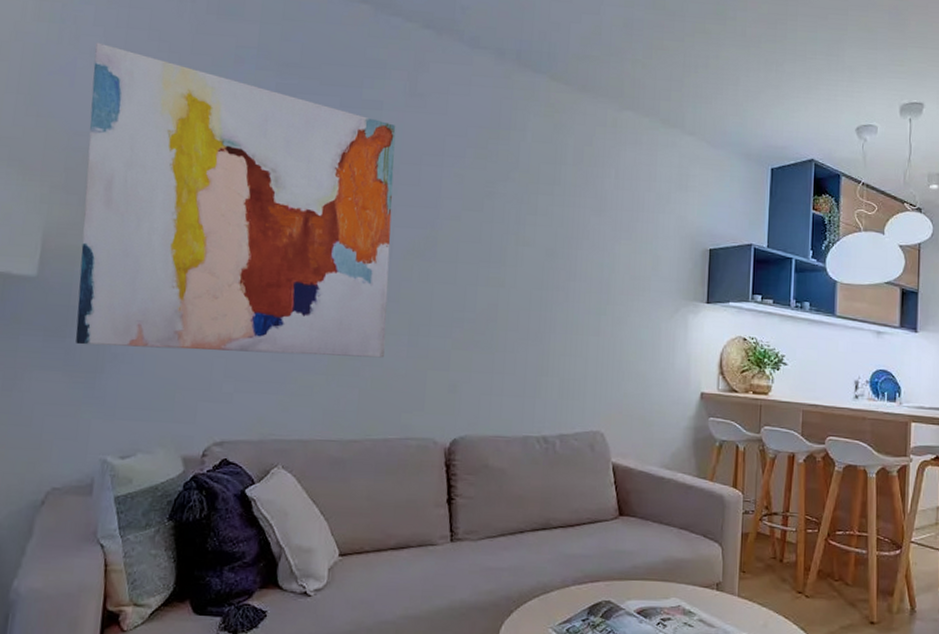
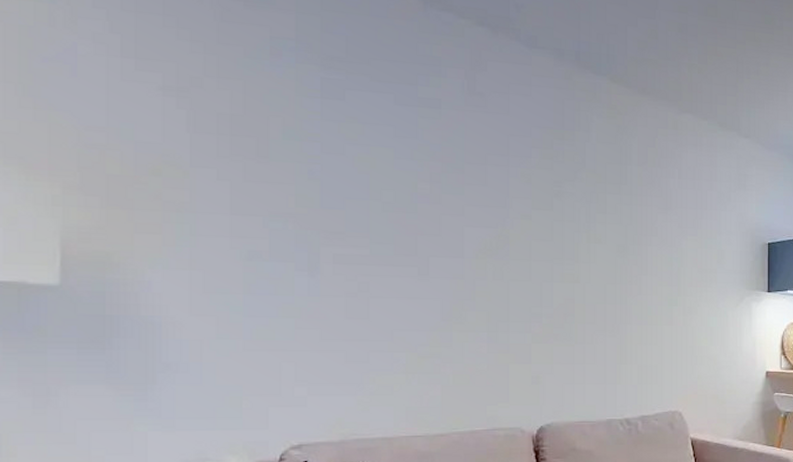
wall art: present [75,42,396,358] -> none [97,27,464,356]

